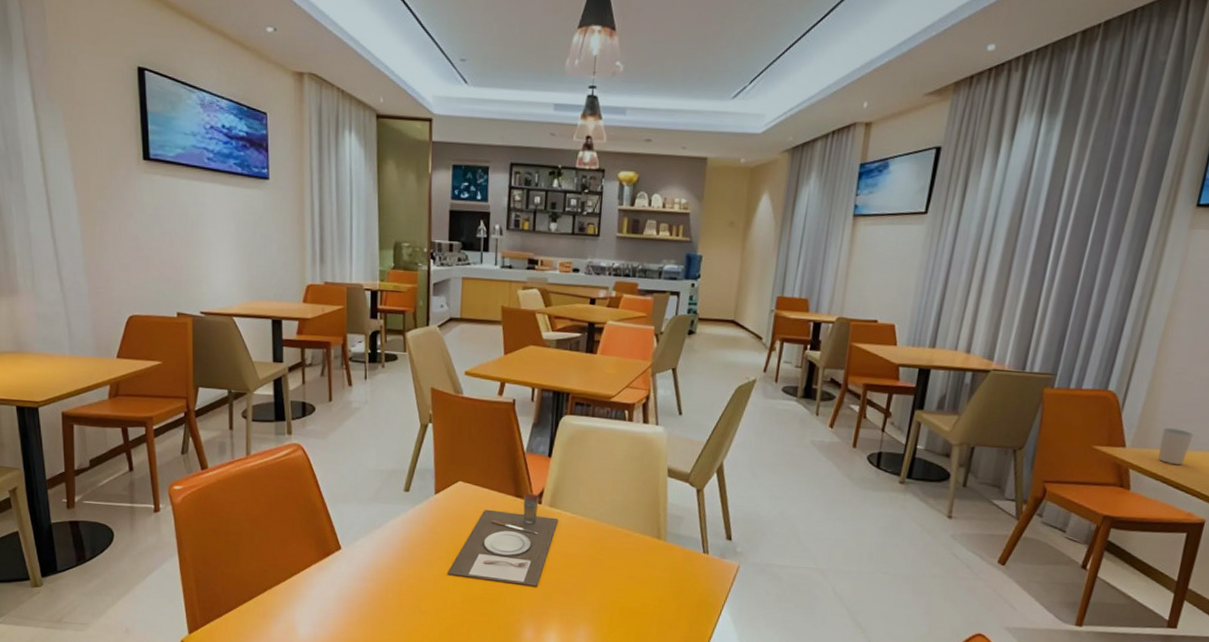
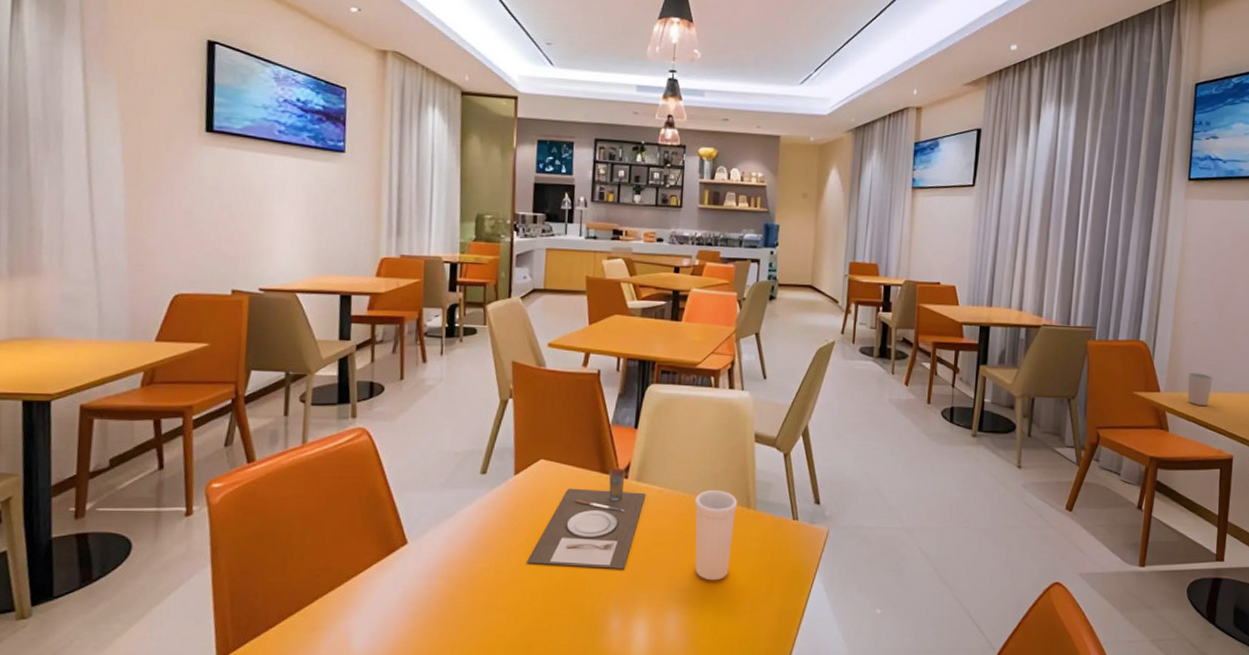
cup: none [604,519,649,604] -> present [695,489,738,581]

